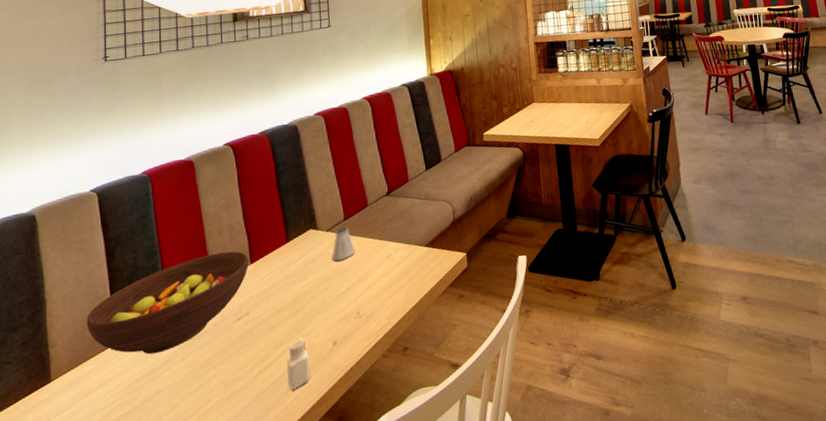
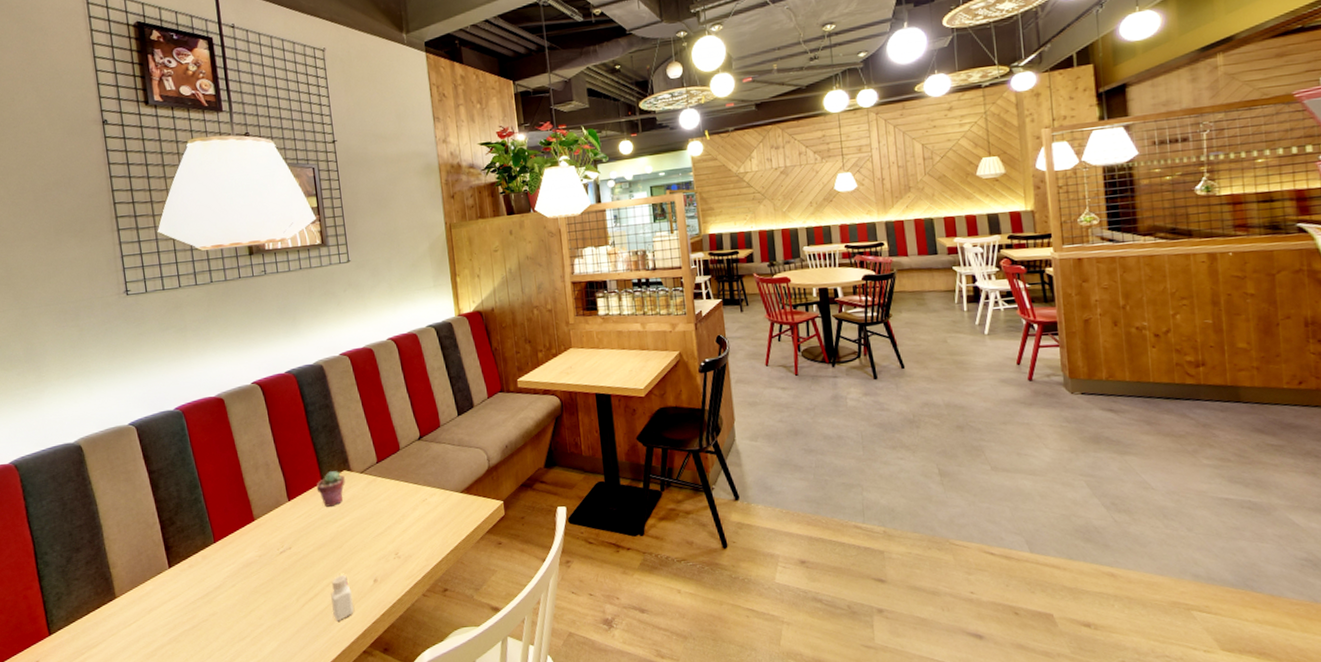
fruit bowl: present [86,251,250,355] -> none [140,488,287,580]
potted succulent: none [281,230,311,268] -> present [316,471,345,507]
saltshaker: present [332,226,355,262] -> none [367,468,390,503]

